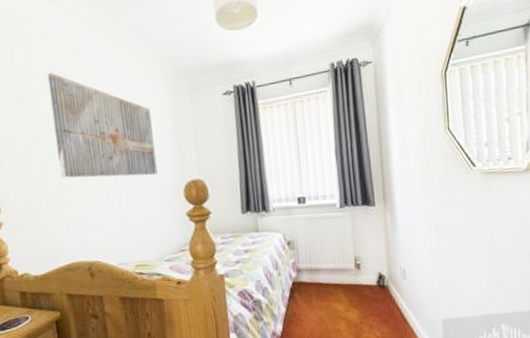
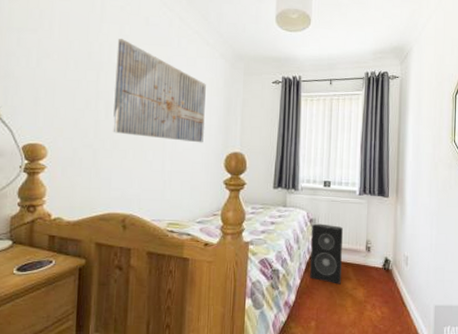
speaker: none [290,245,331,309] -> present [310,223,343,284]

